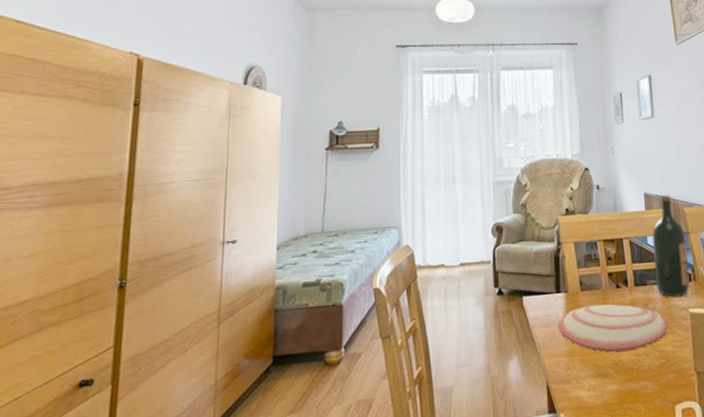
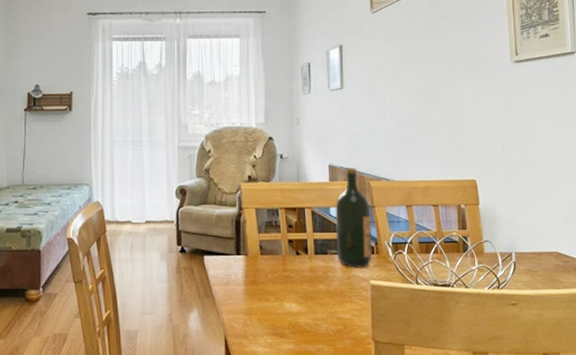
plate: present [558,304,668,352] -> none [237,268,348,314]

